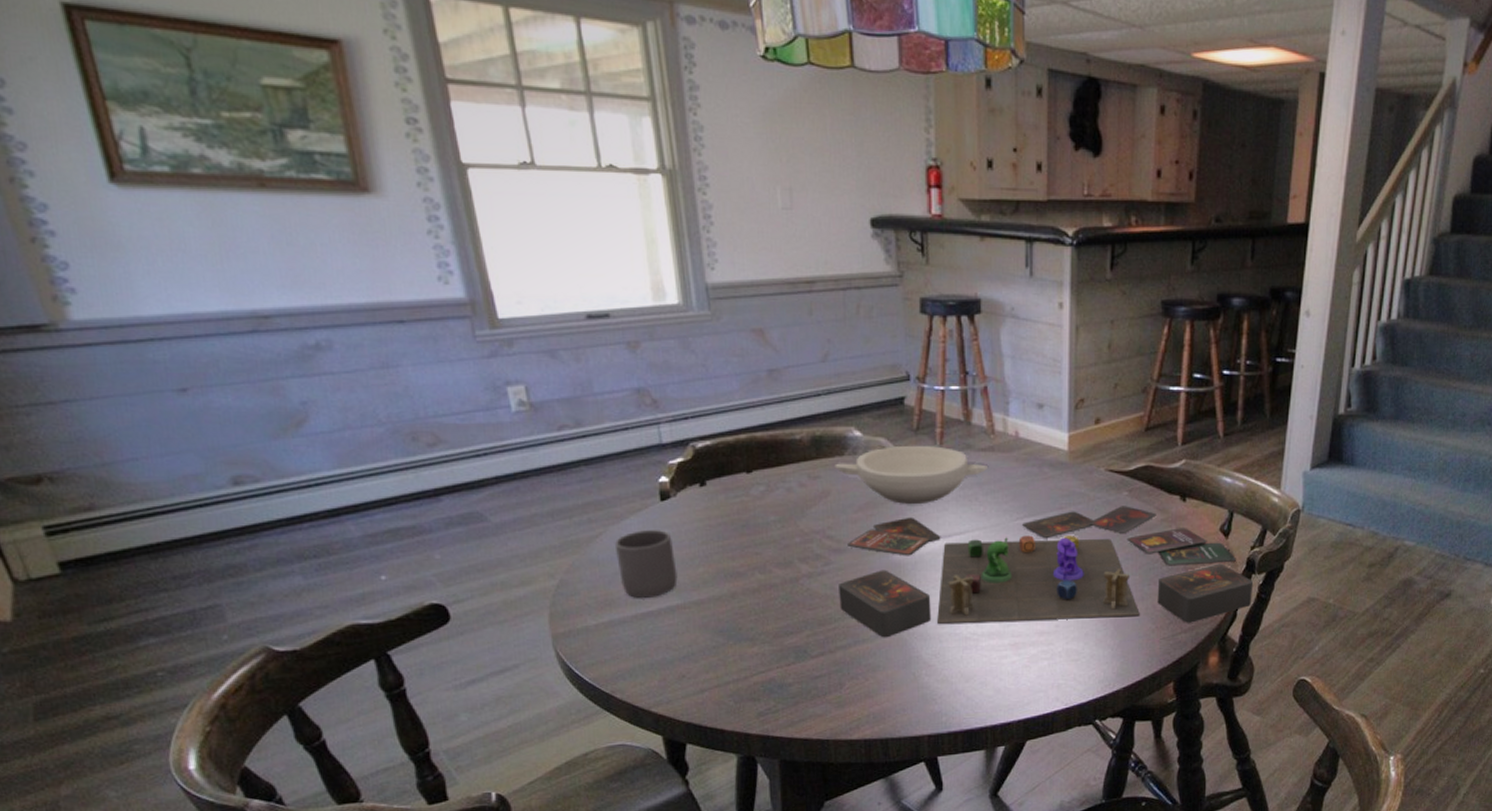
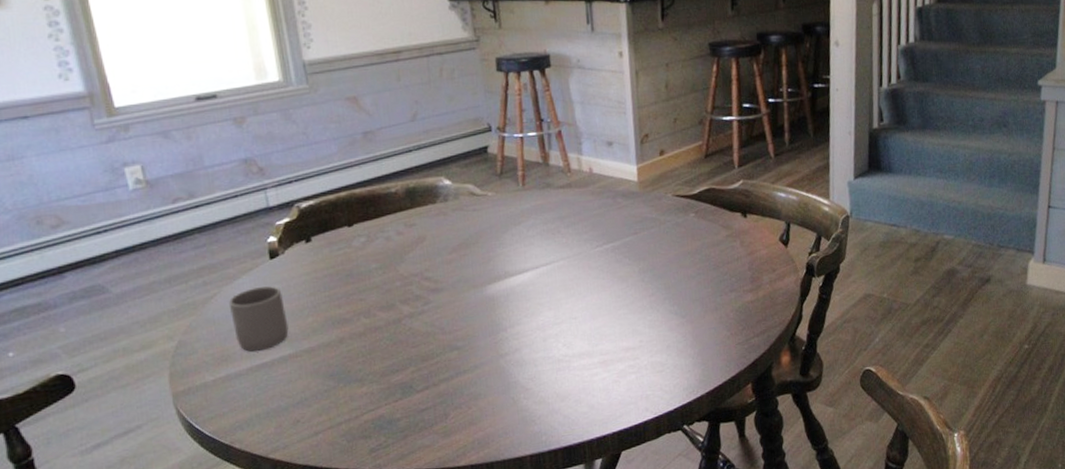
bowl: present [835,445,989,504] -> none [428,187,568,243]
board game: present [839,506,1253,638] -> none [438,226,815,368]

